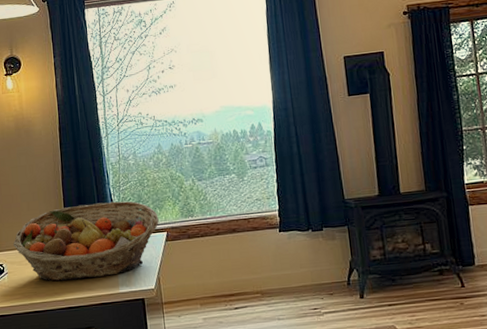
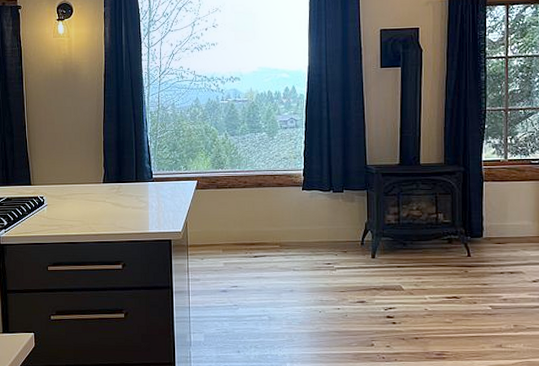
fruit basket: present [13,201,159,282] -> none [54,148,191,217]

